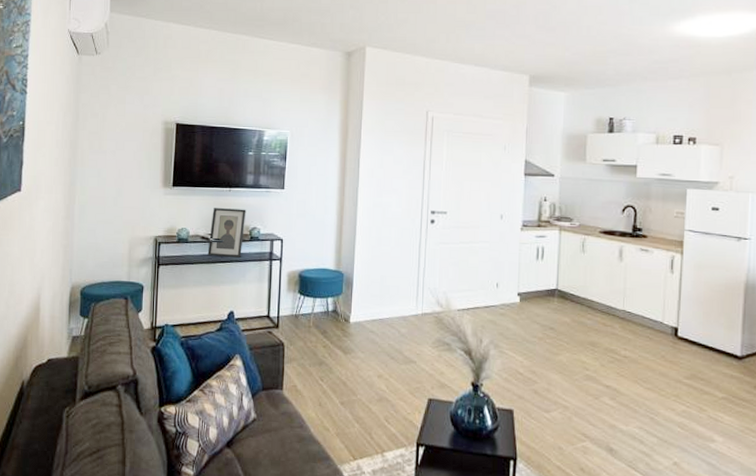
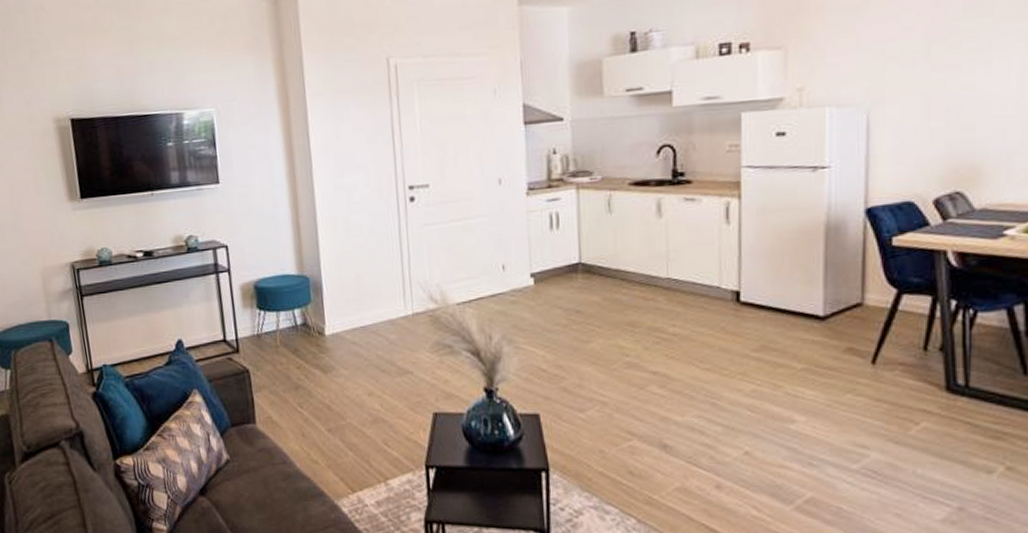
picture frame: present [207,208,247,257] -> none [135,215,180,278]

